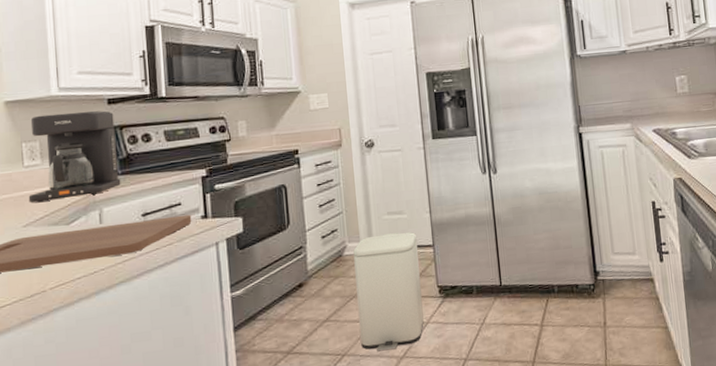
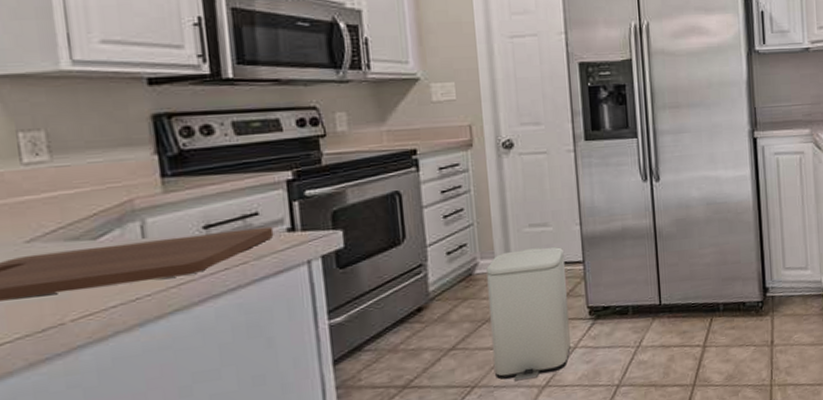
coffee maker: present [28,110,121,203] -> none [29,93,172,212]

